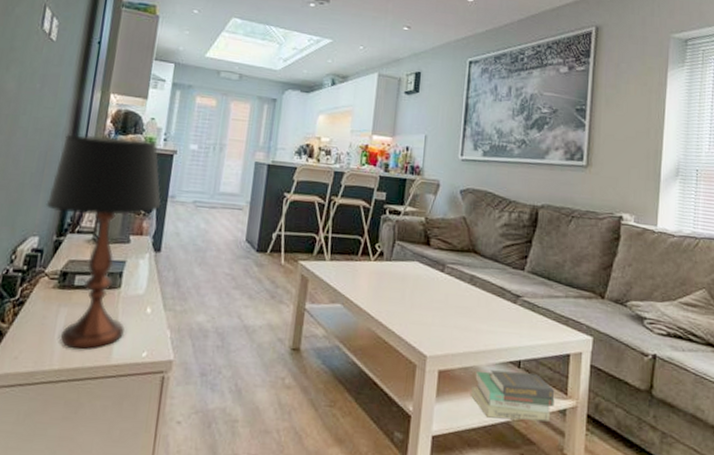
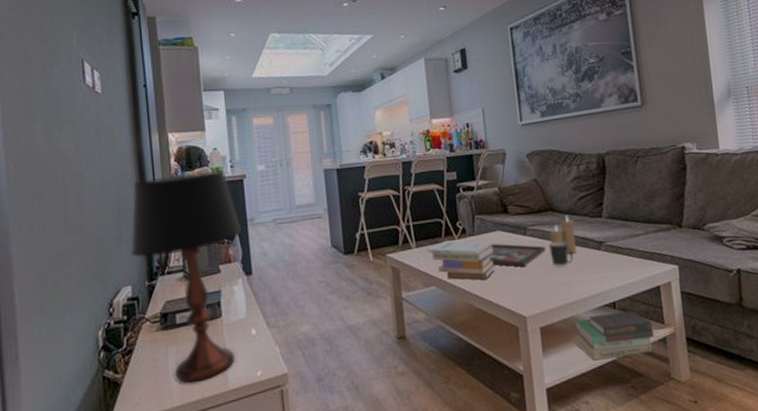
books: none [340,259,408,310] -> present [427,240,494,281]
decorative tray: none [401,273,461,304] -> present [489,243,546,267]
mug: none [464,285,487,313] -> present [549,241,574,268]
candle: none [467,260,495,302] -> present [549,215,577,254]

